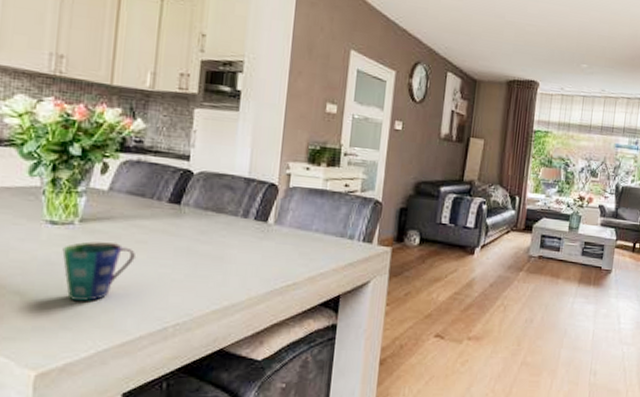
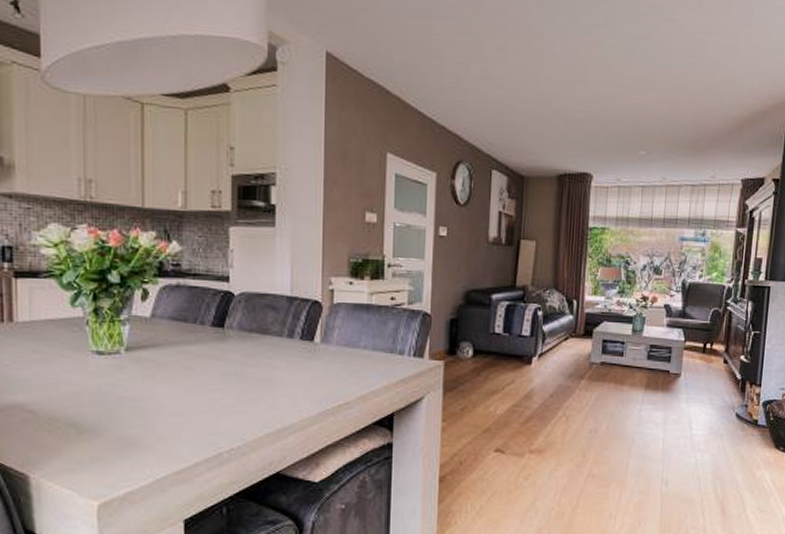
cup: present [62,241,135,301] -> none [112,370,184,430]

